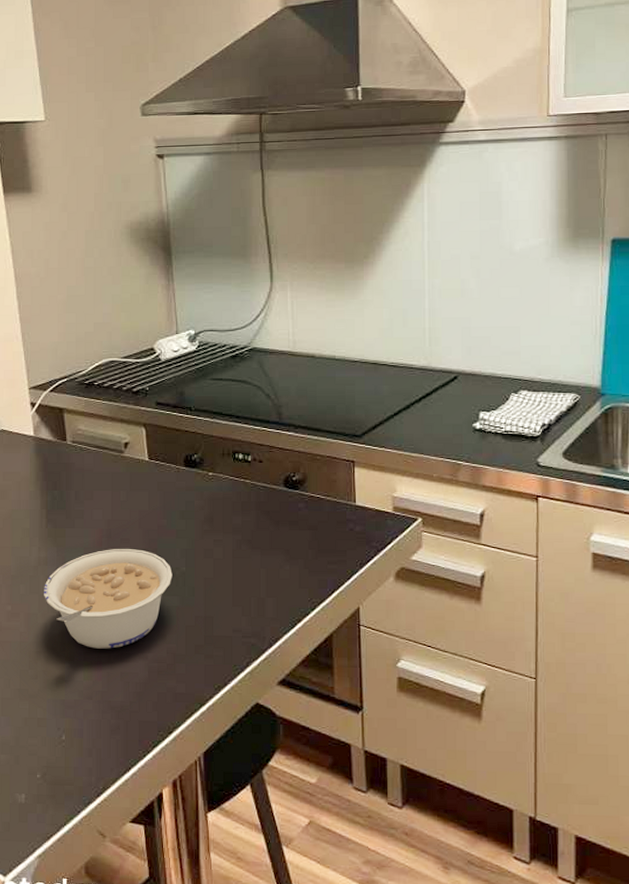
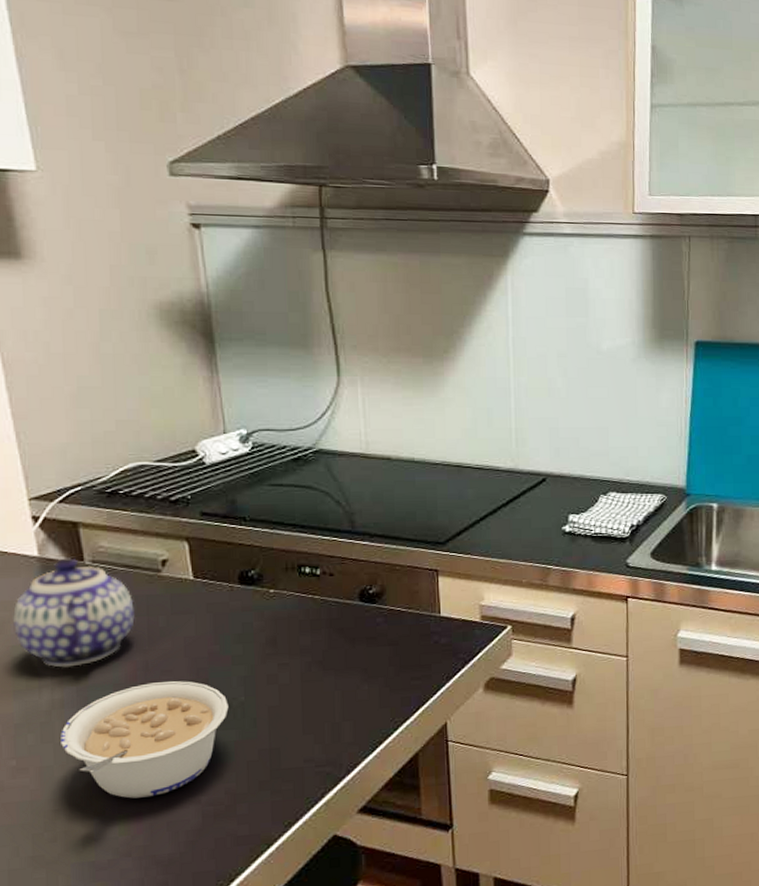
teapot: none [14,438,102,531] -> present [13,558,135,668]

